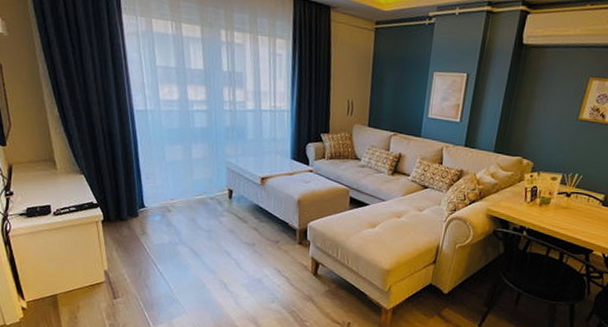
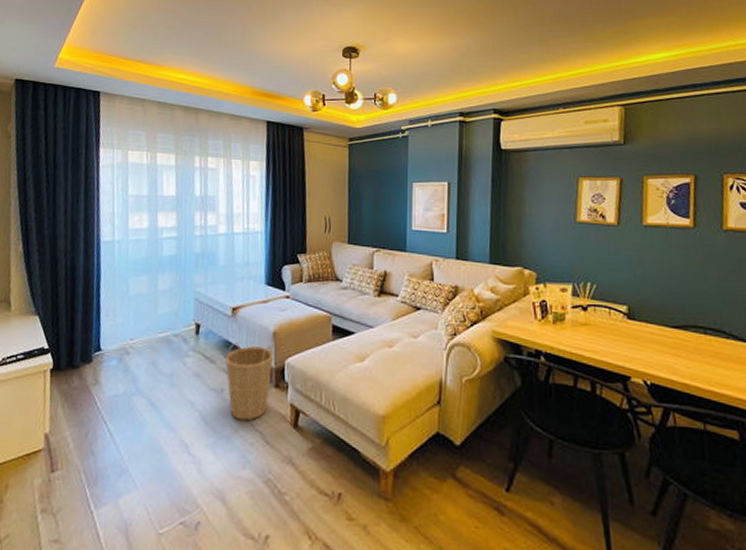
basket: none [256,206,299,269] -> present [225,342,274,421]

